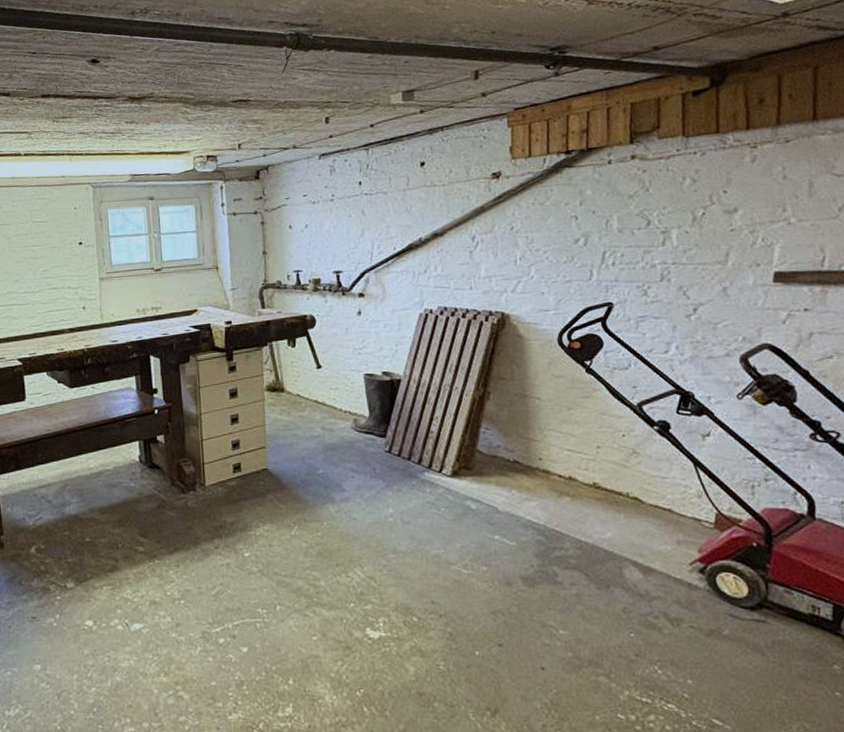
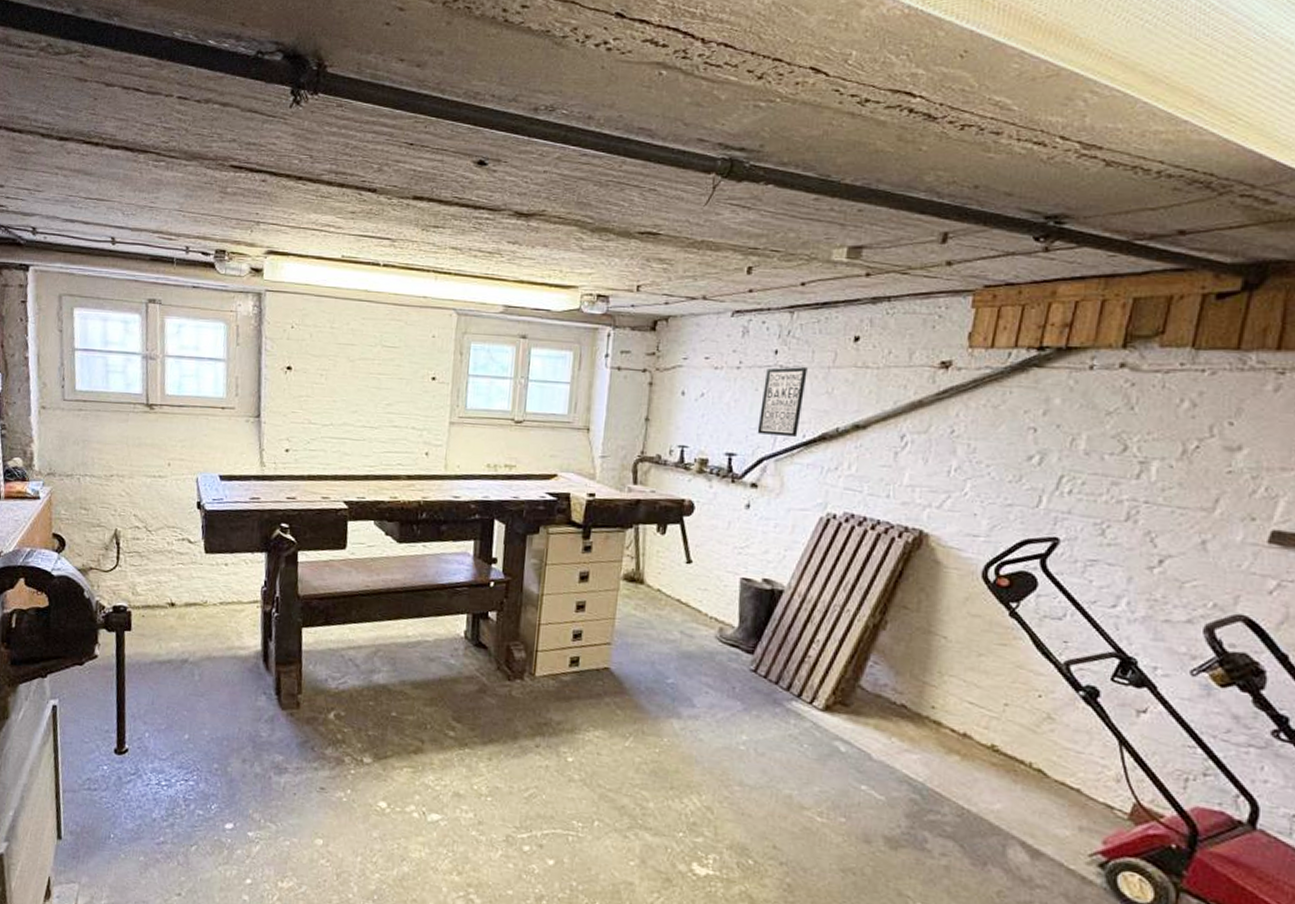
wall art: none [354,193,390,252] -> present [757,367,808,437]

